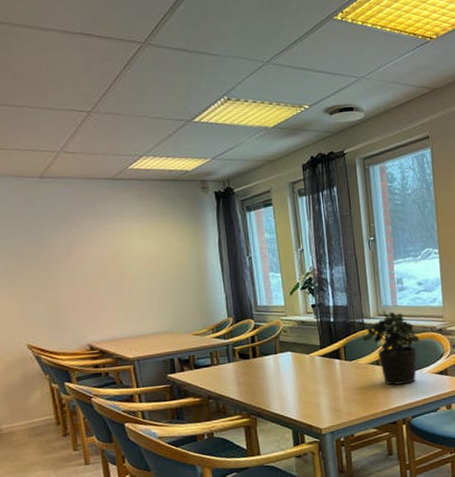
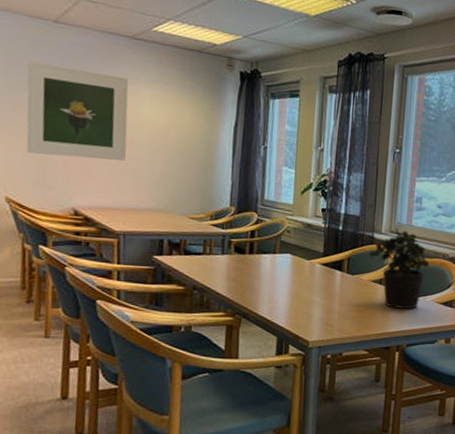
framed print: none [24,216,126,301] -> present [26,62,129,161]

